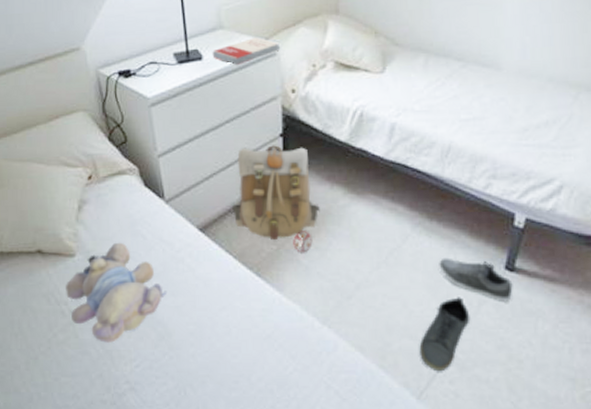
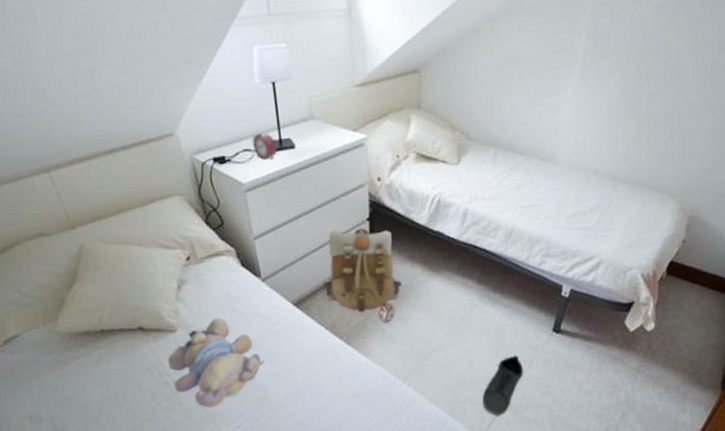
alarm clock: none [158,43,184,72] -> present [252,132,278,160]
book: present [212,37,280,66] -> none [304,128,367,155]
shoe: present [439,257,513,301] -> none [500,323,558,357]

